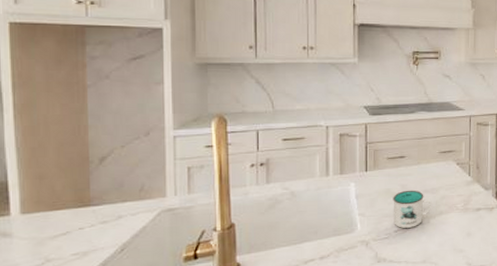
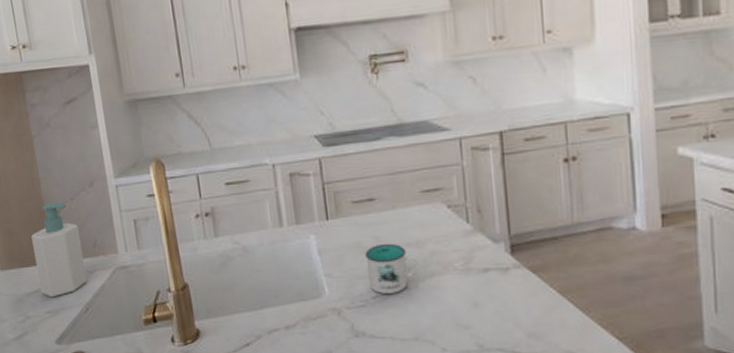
soap bottle: none [68,149,128,240] -> present [31,202,88,298]

